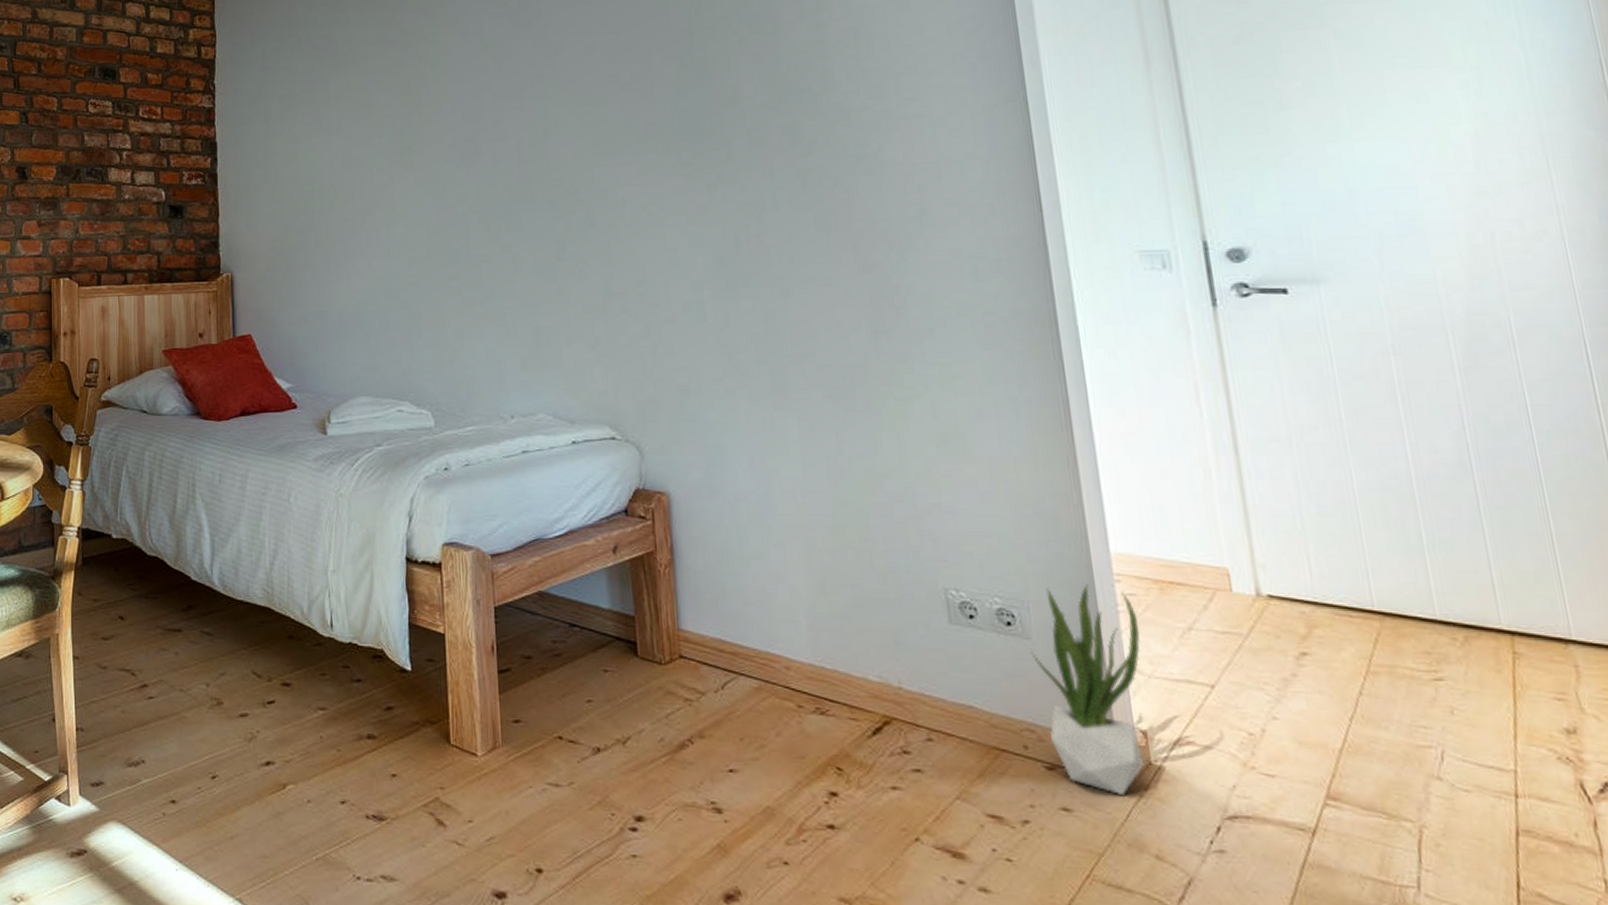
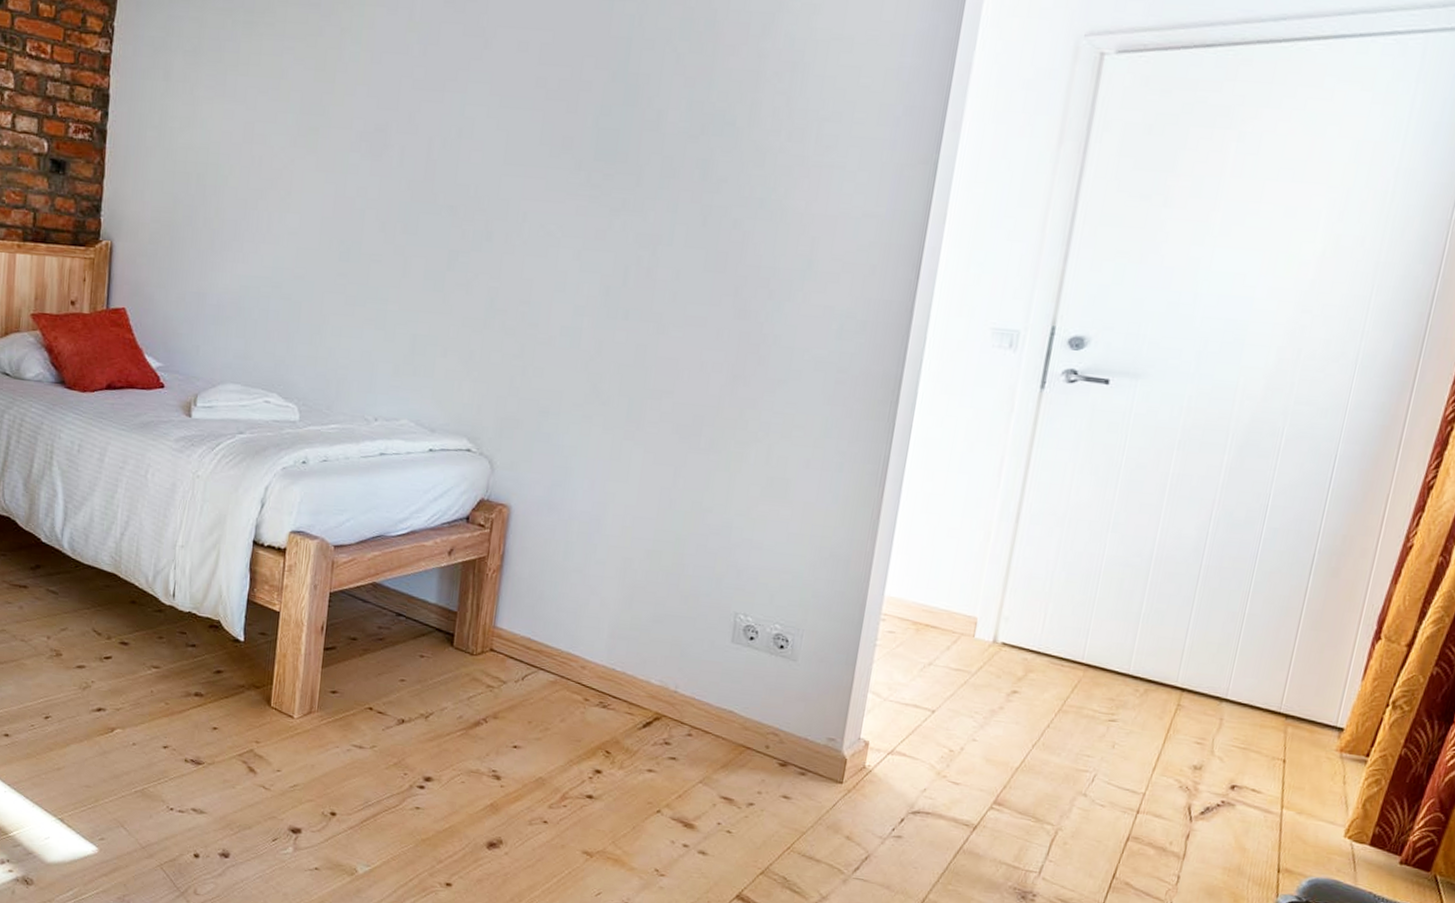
potted plant: present [1031,585,1145,795] -> none [789,620,890,789]

